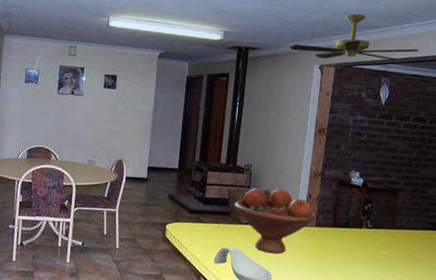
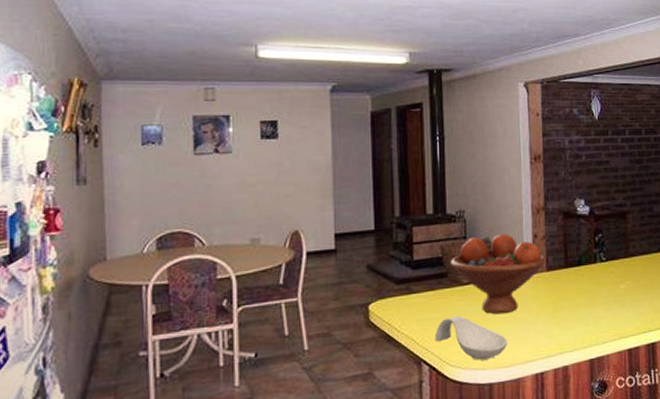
ceiling fan: present [289,13,419,60] -> none [488,21,623,75]

